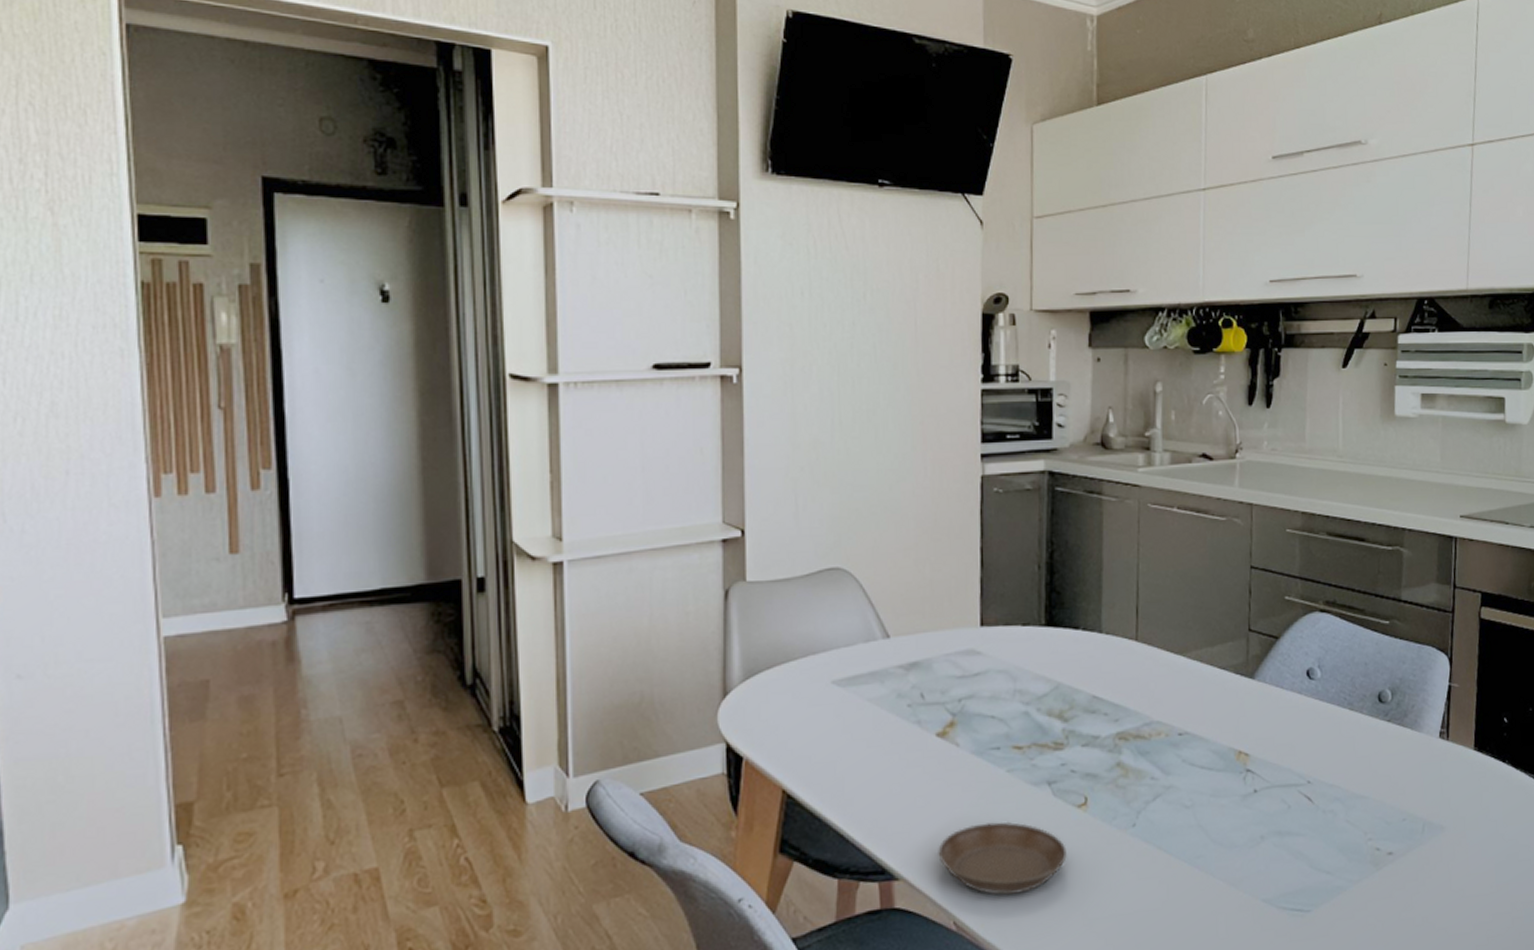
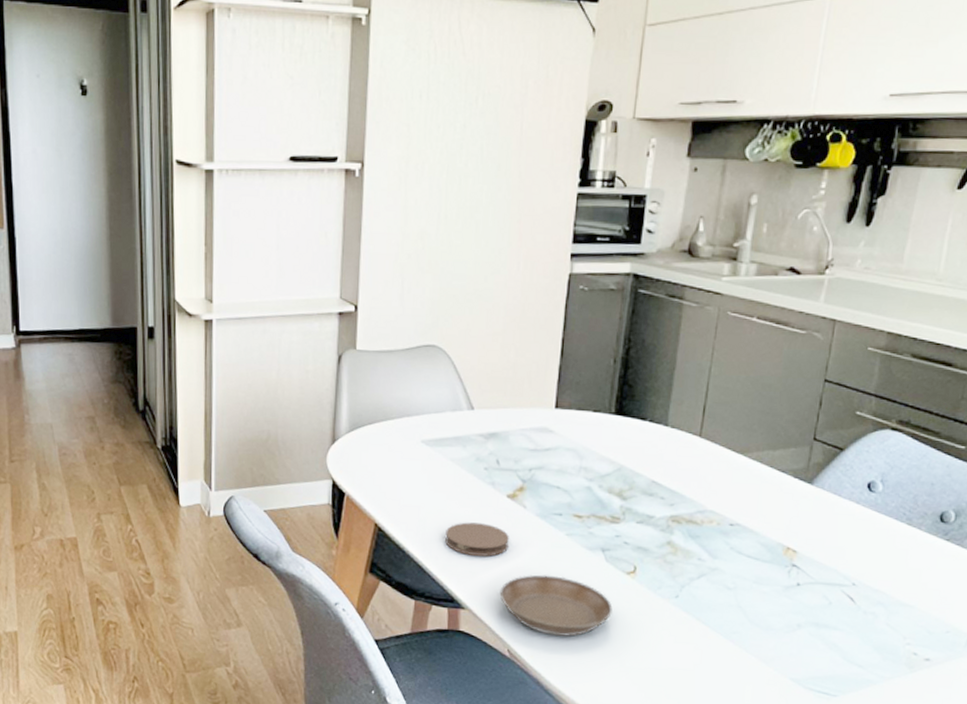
coaster: none [869,771,943,813] -> present [445,522,509,557]

